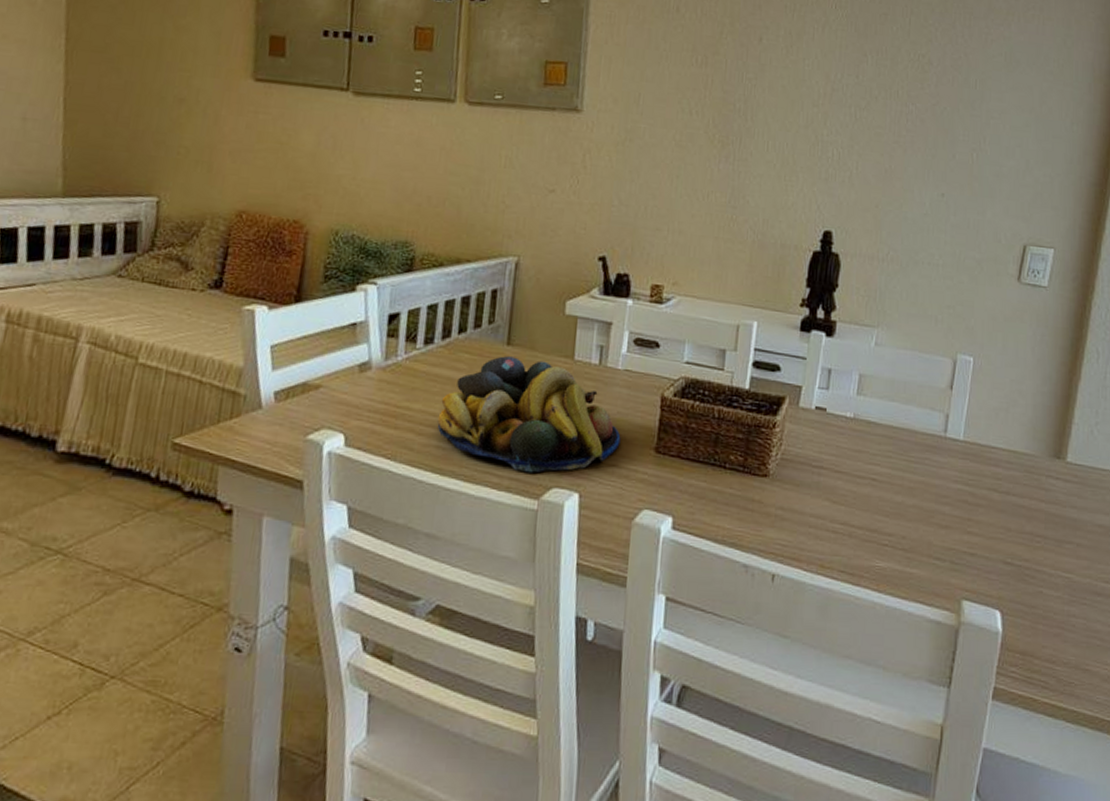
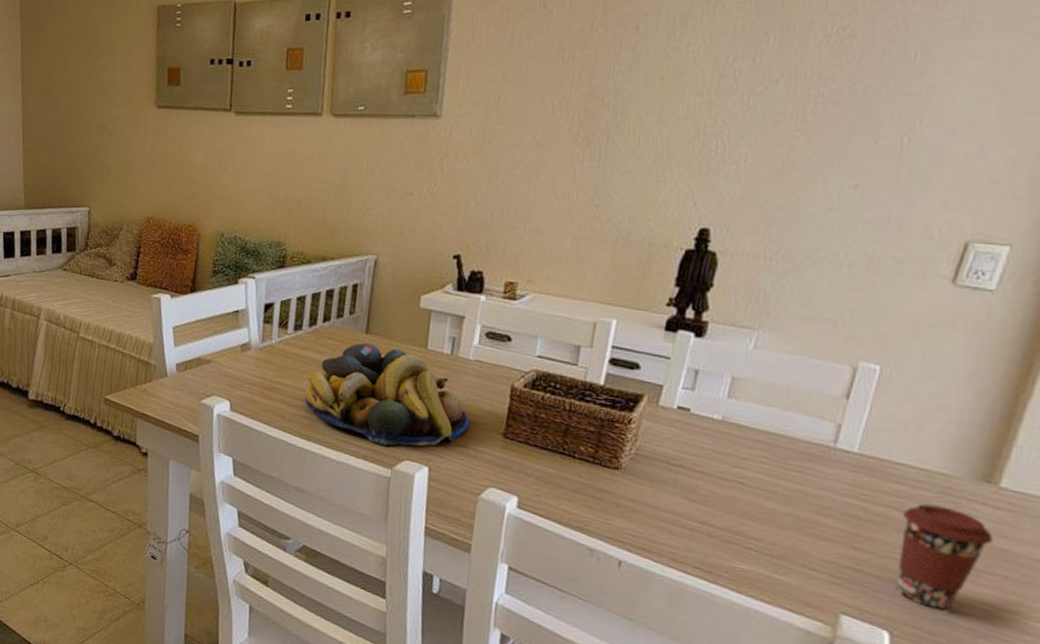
coffee cup: none [1001,483,1066,583] -> present [896,503,993,611]

